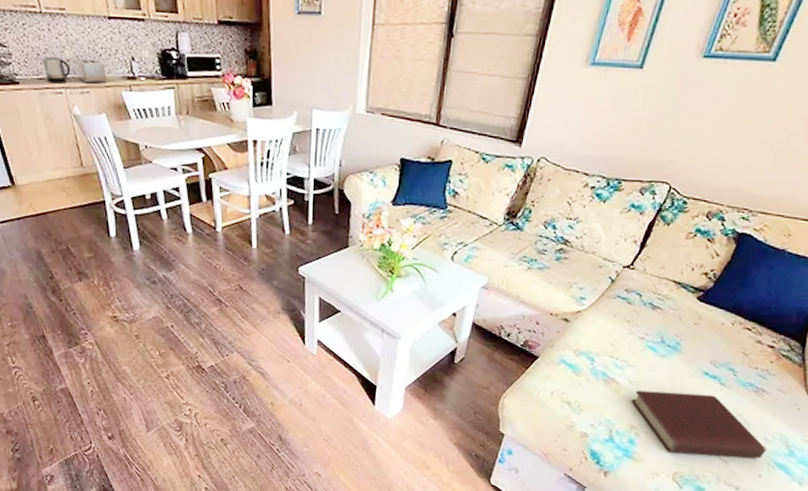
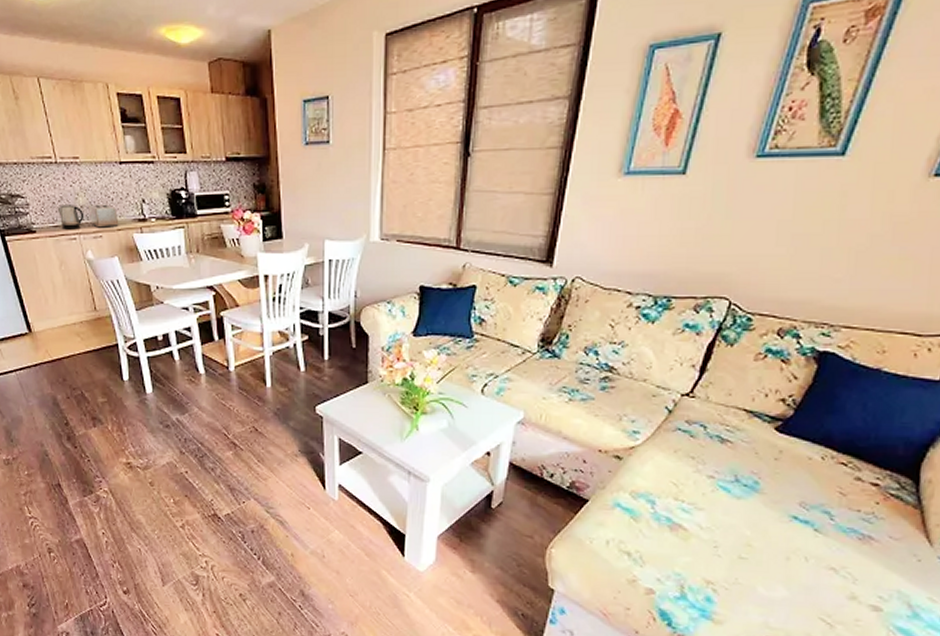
book: present [631,390,767,458] -> none [704,538,882,621]

